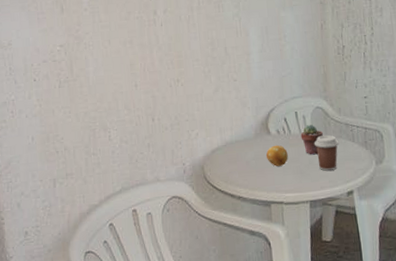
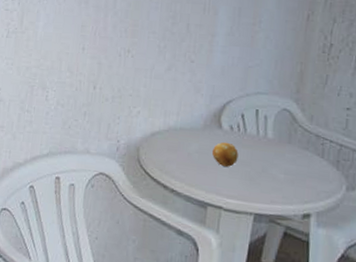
potted succulent: present [300,125,323,155] -> none [257,127,285,163]
coffee cup: present [315,135,339,171] -> none [273,142,304,185]

